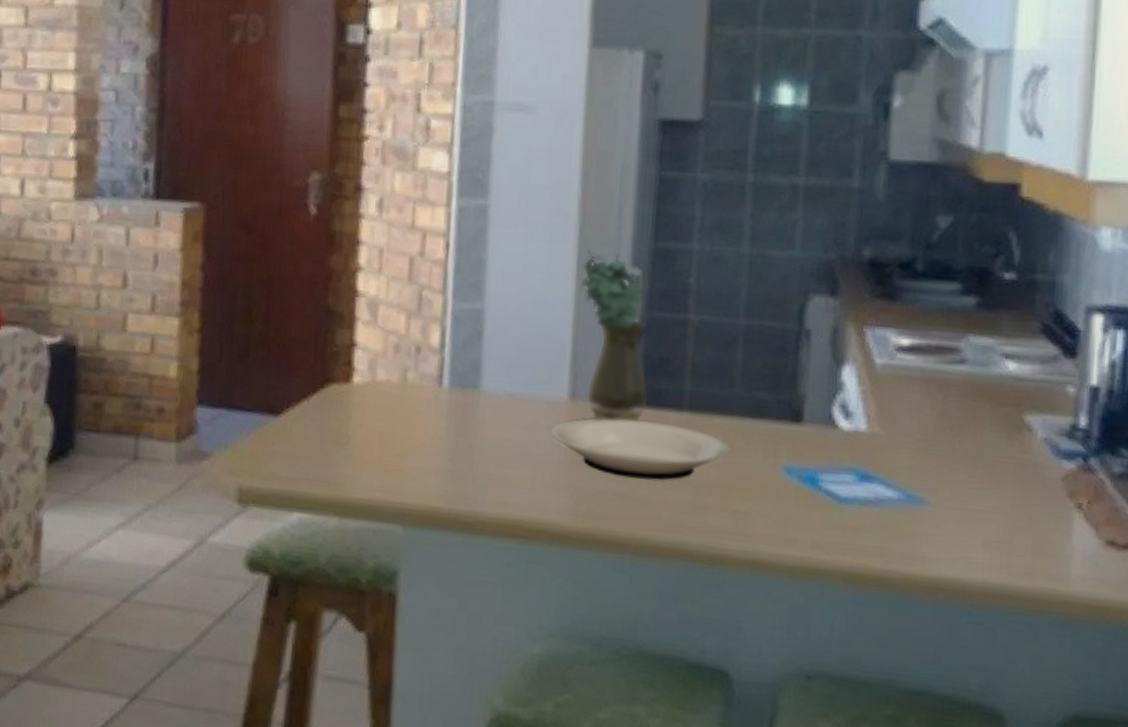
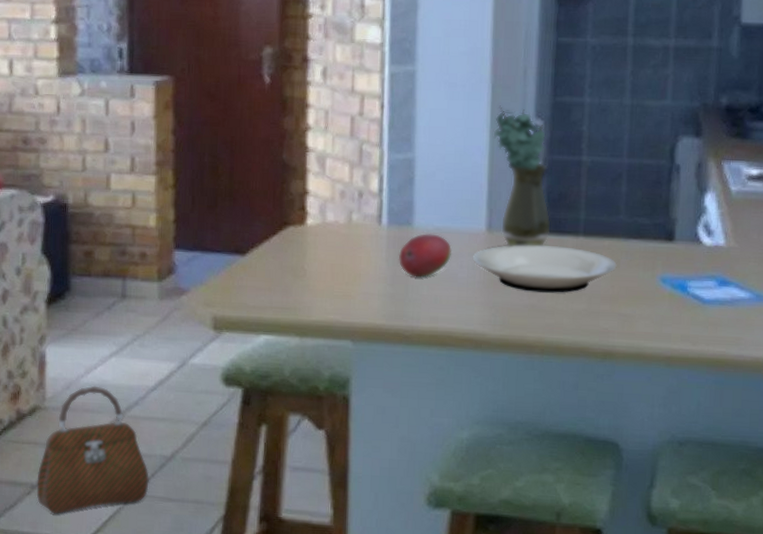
handbag: none [22,562,156,714] -> present [36,385,150,514]
fruit: none [460,400,527,453] -> present [398,234,452,278]

